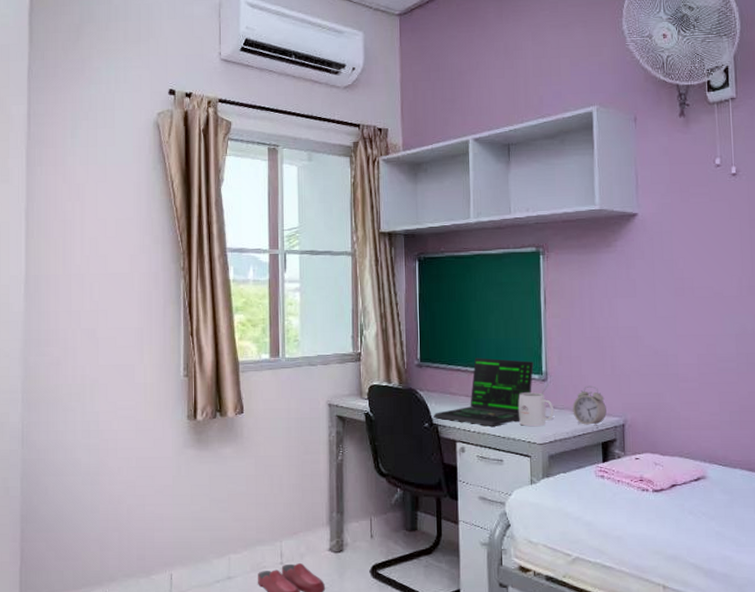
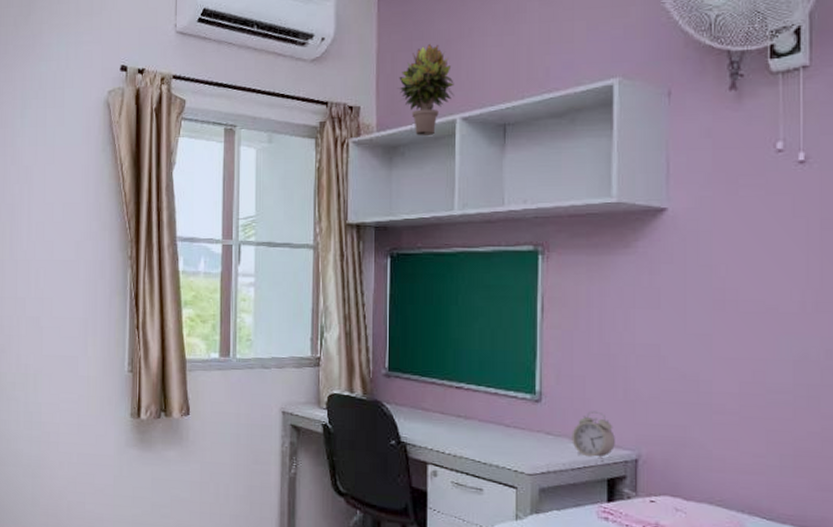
potted plant: none [419,74,467,154] -> present [397,43,454,136]
laptop: present [433,358,549,426] -> none [402,370,543,450]
mug: present [518,392,555,427] -> none [504,413,549,455]

